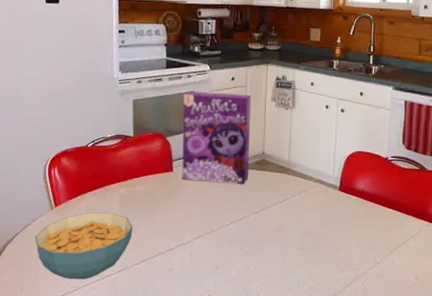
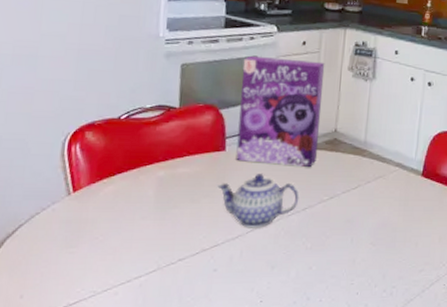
cereal bowl: present [35,212,133,280] -> none [43,199,172,283]
teapot: none [168,190,236,236] -> present [217,174,299,228]

